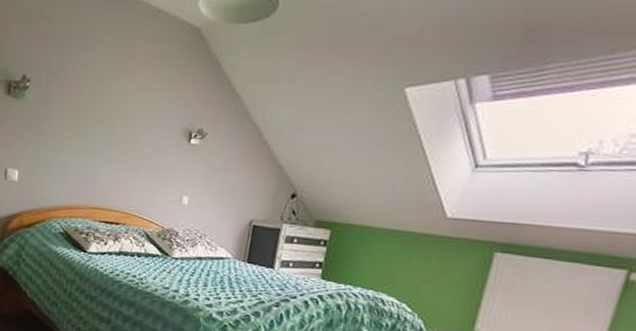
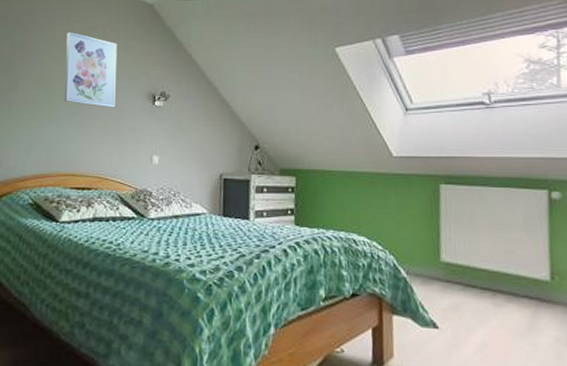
wall art: none [98,58,157,144] -> present [64,32,117,108]

